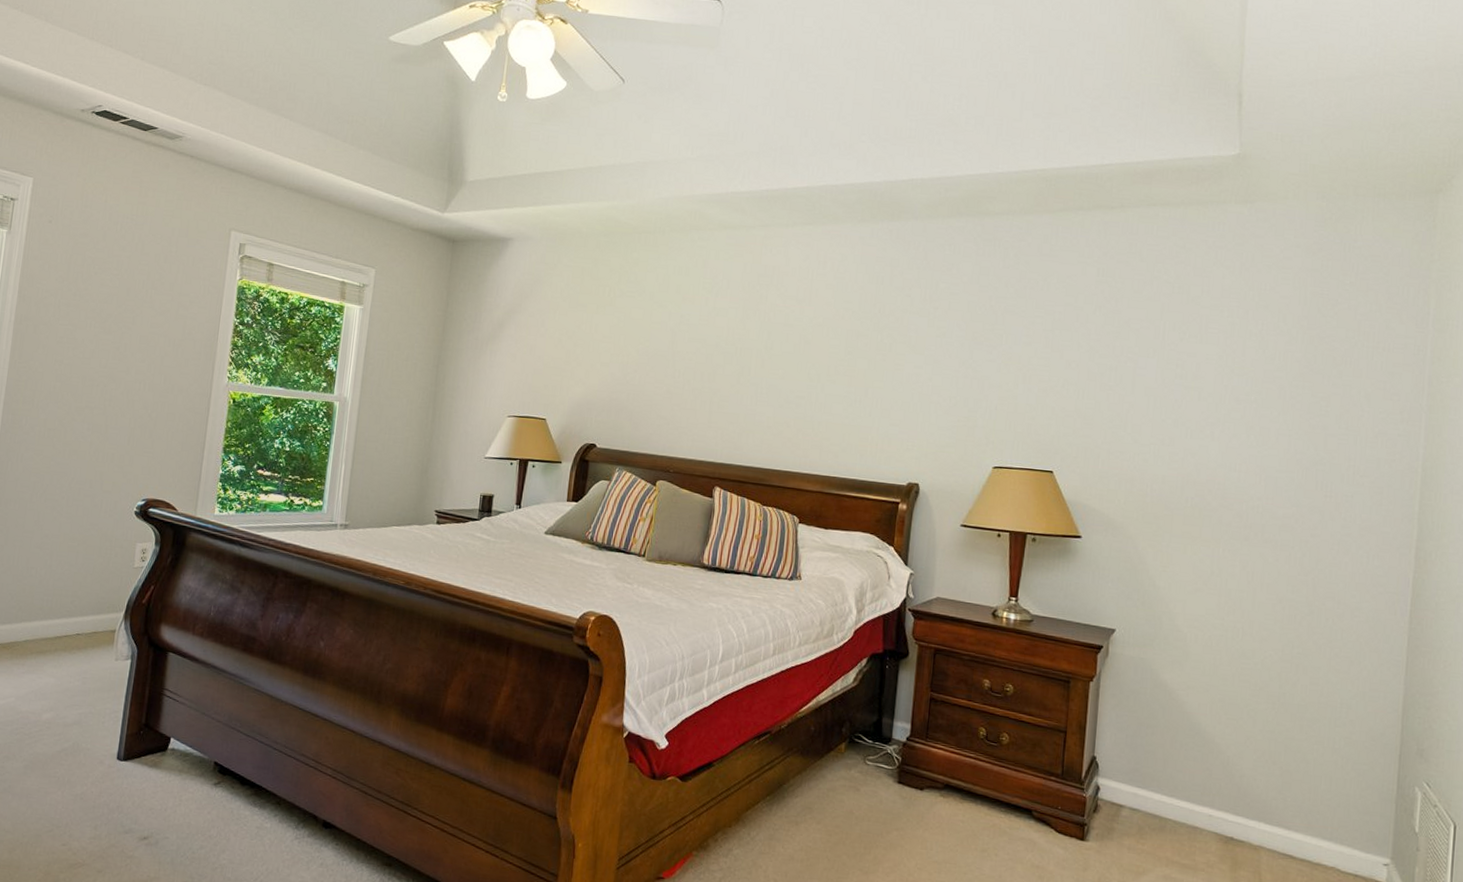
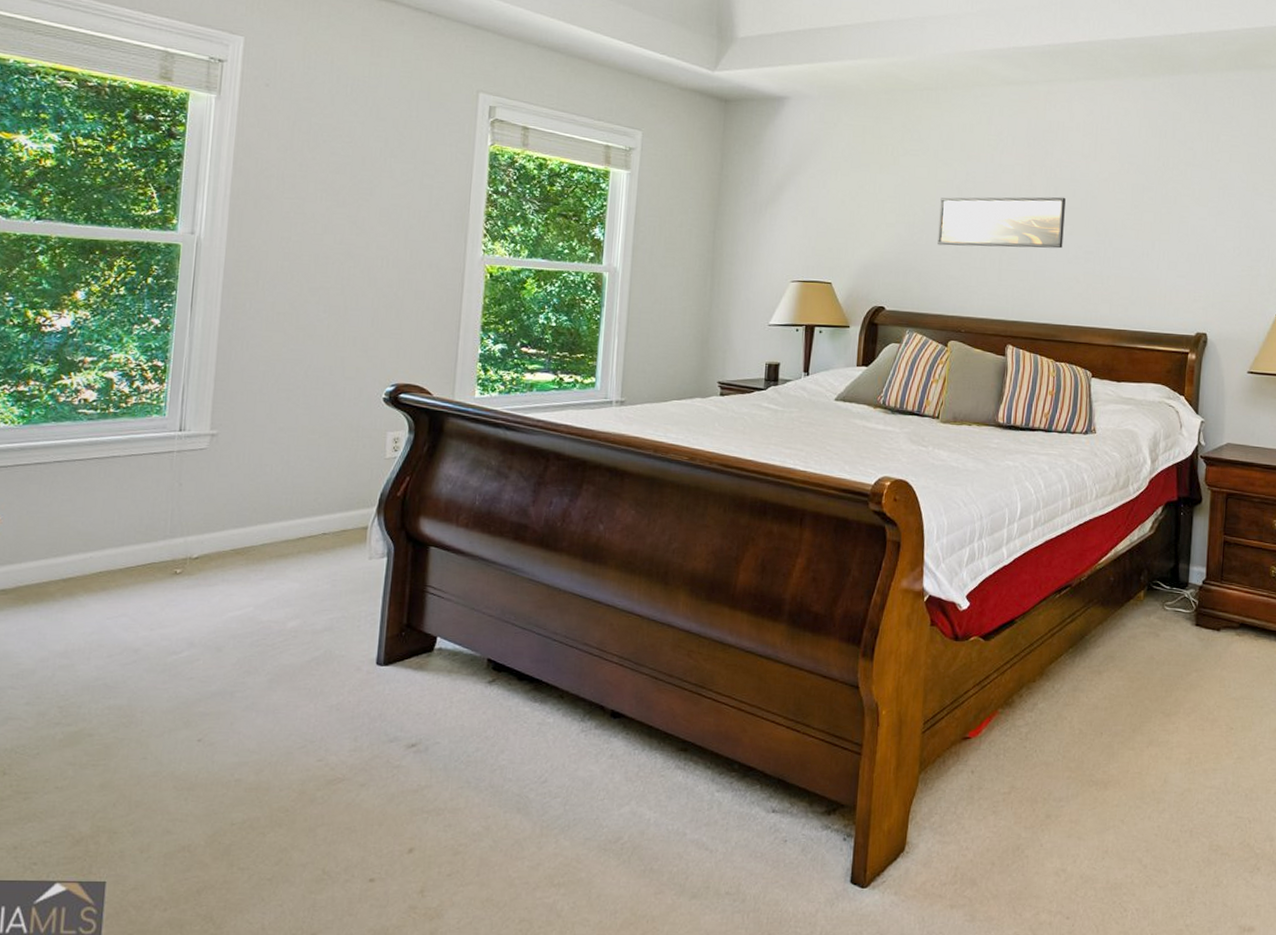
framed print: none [650,339,779,393] -> present [938,197,1066,249]

